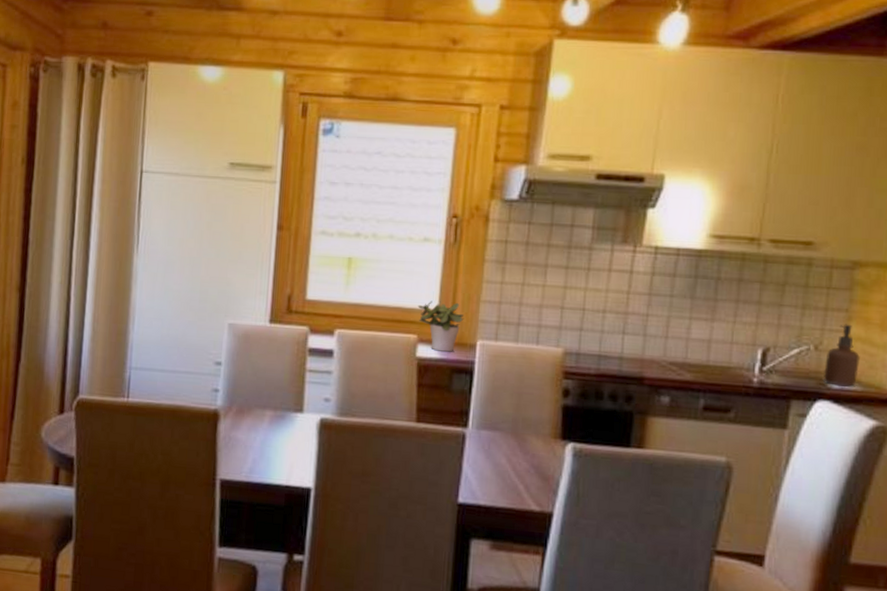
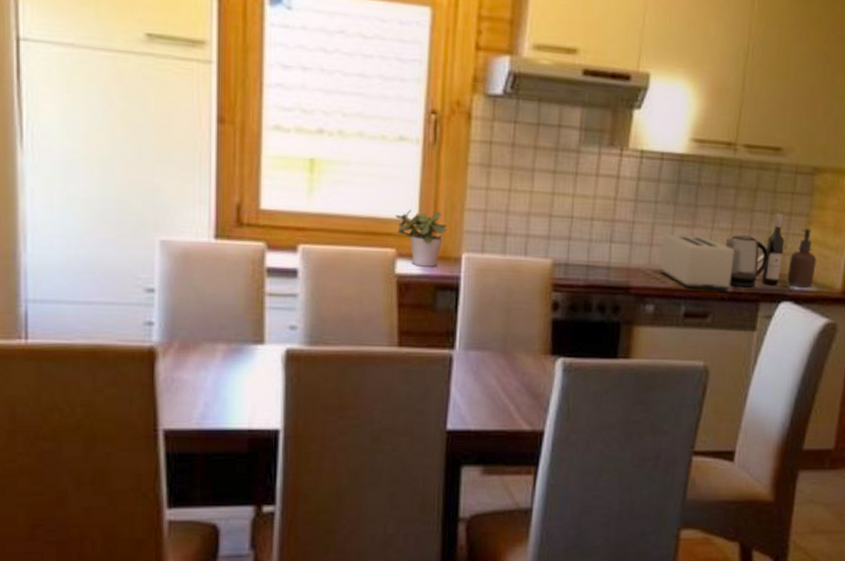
toaster: none [675,326,760,386] -> present [659,233,735,291]
kettle: none [750,329,801,384] -> present [725,234,769,288]
bottle: none [792,308,820,383] -> present [761,213,785,285]

